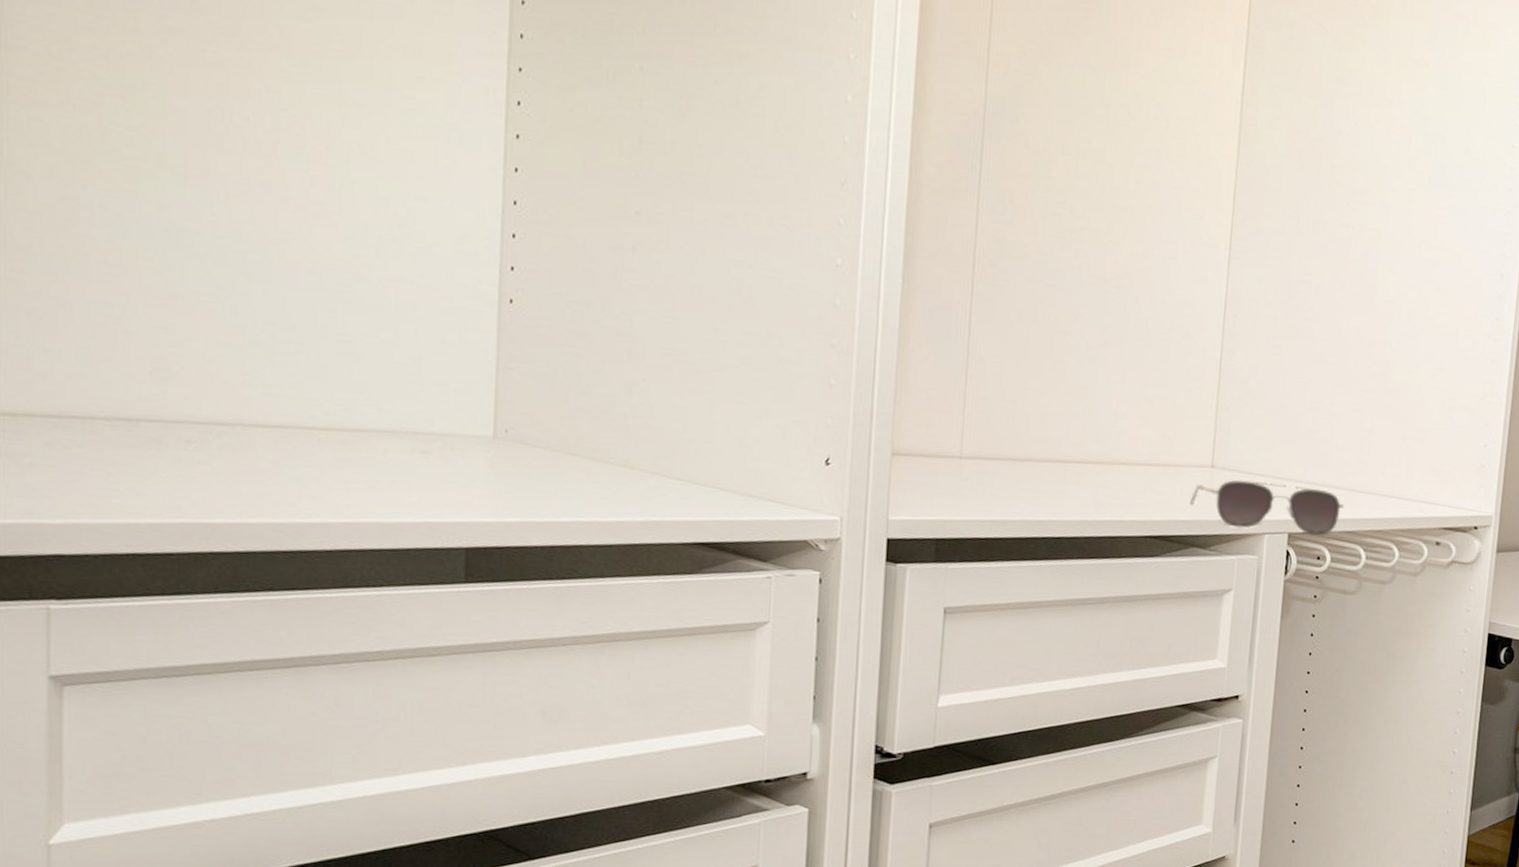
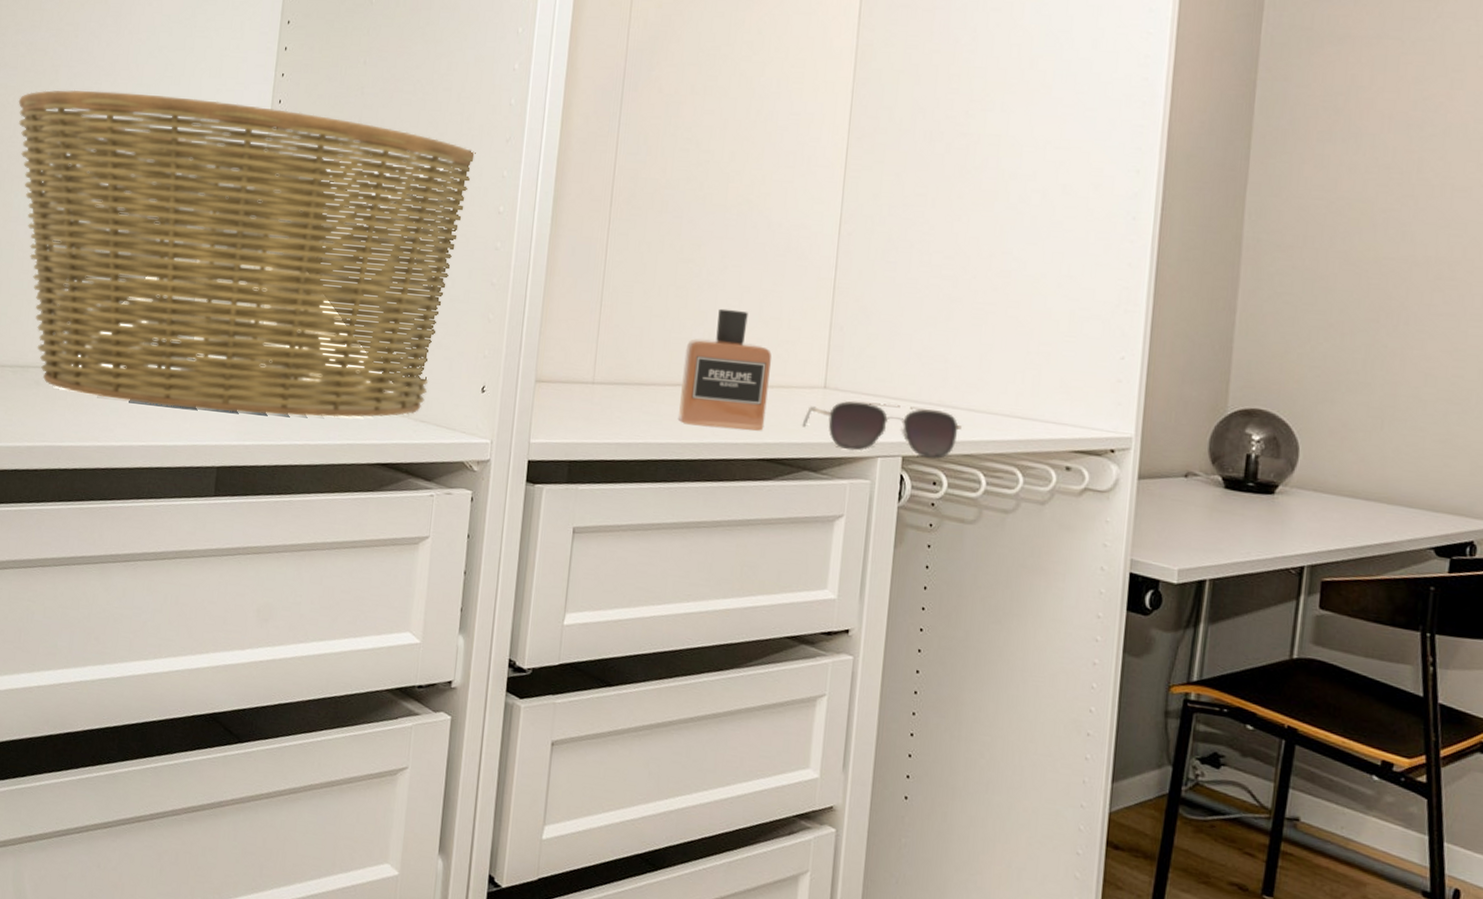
basket: none [69,43,802,491] -> present [18,89,476,418]
perfume: none [1058,384,1158,509] -> present [677,308,772,432]

